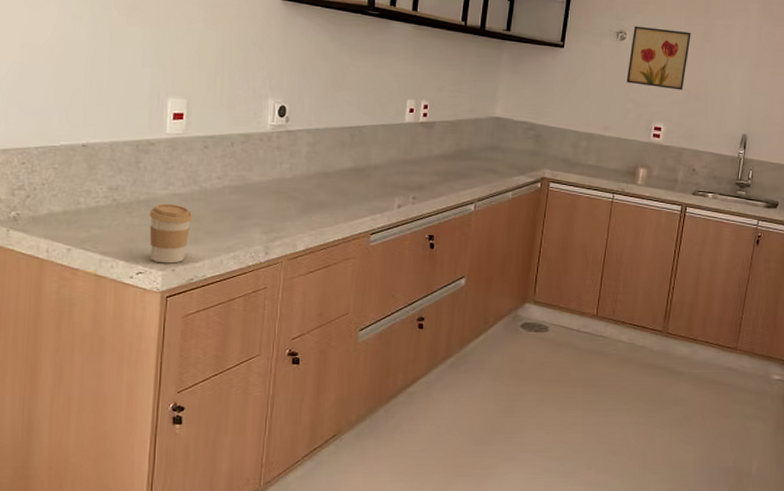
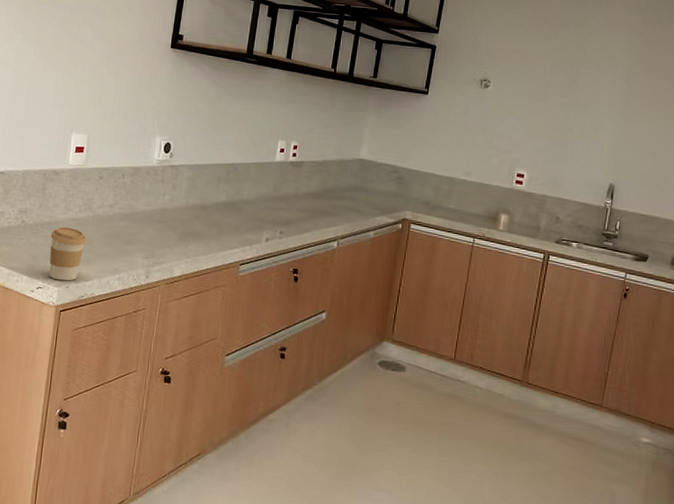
wall art: present [626,26,691,90] -> none [489,74,556,138]

